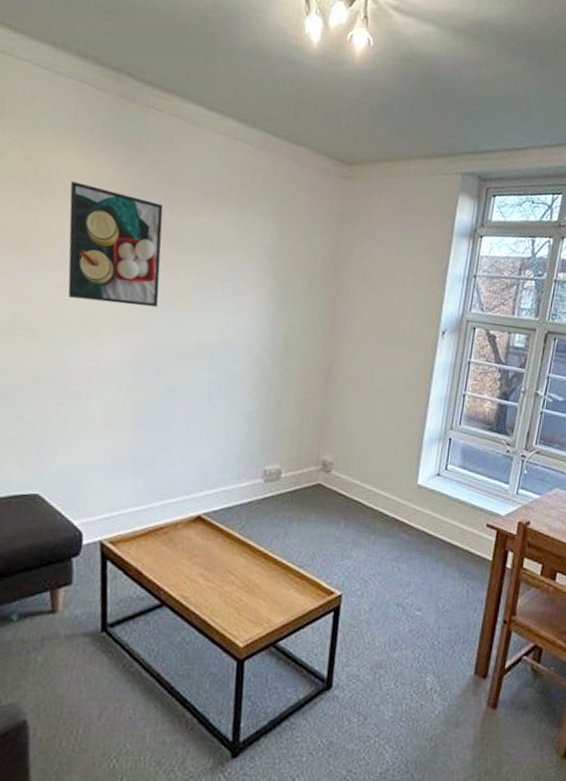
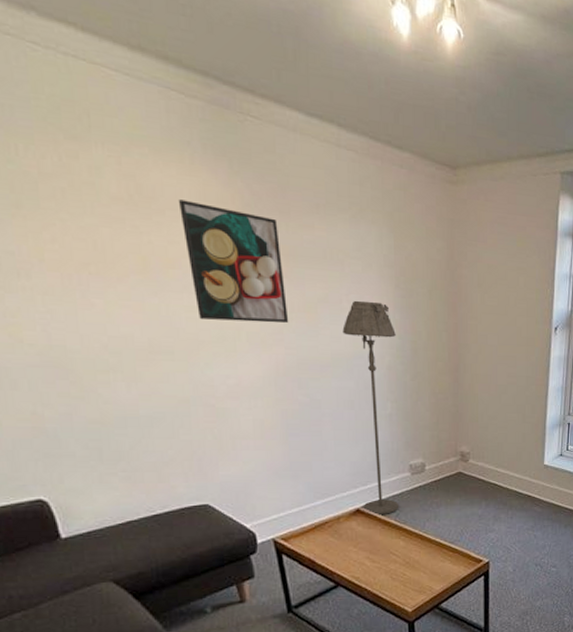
floor lamp: none [204,288,268,526] -> present [342,300,400,516]

